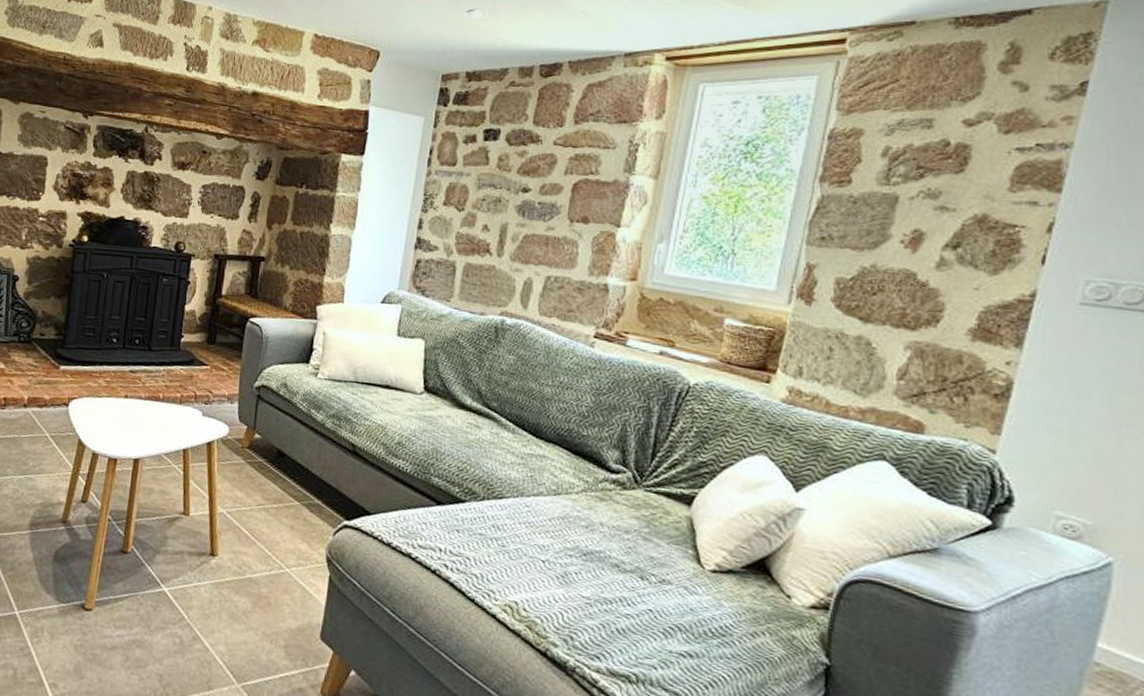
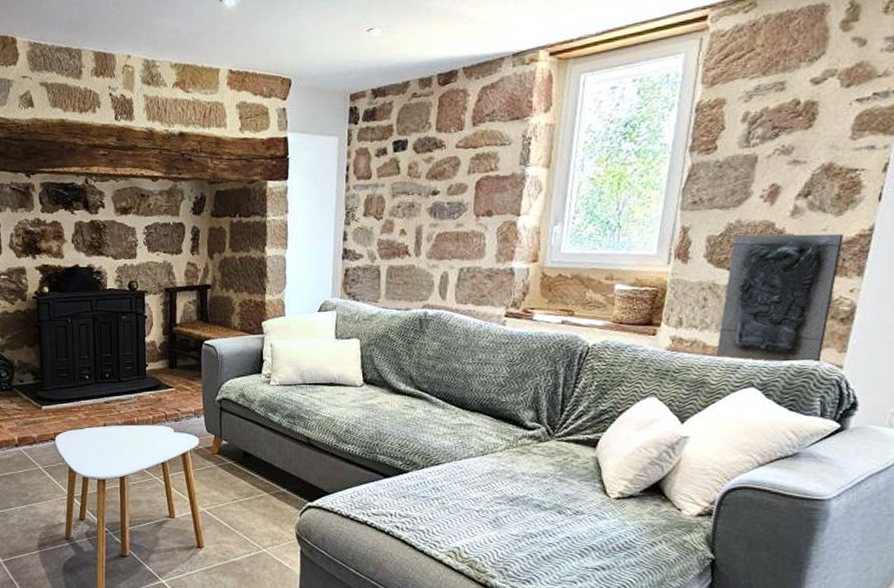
relief plaque: none [842,282,999,444] -> present [716,233,843,364]

